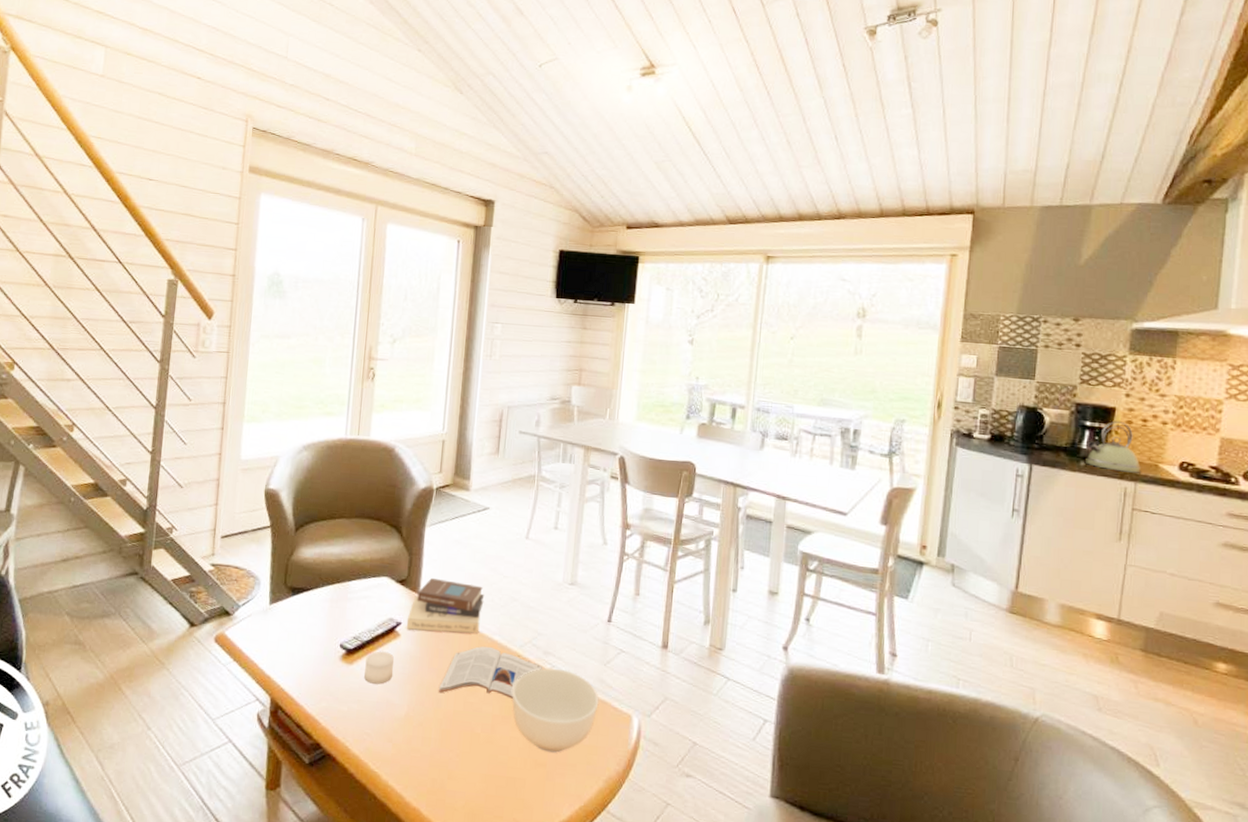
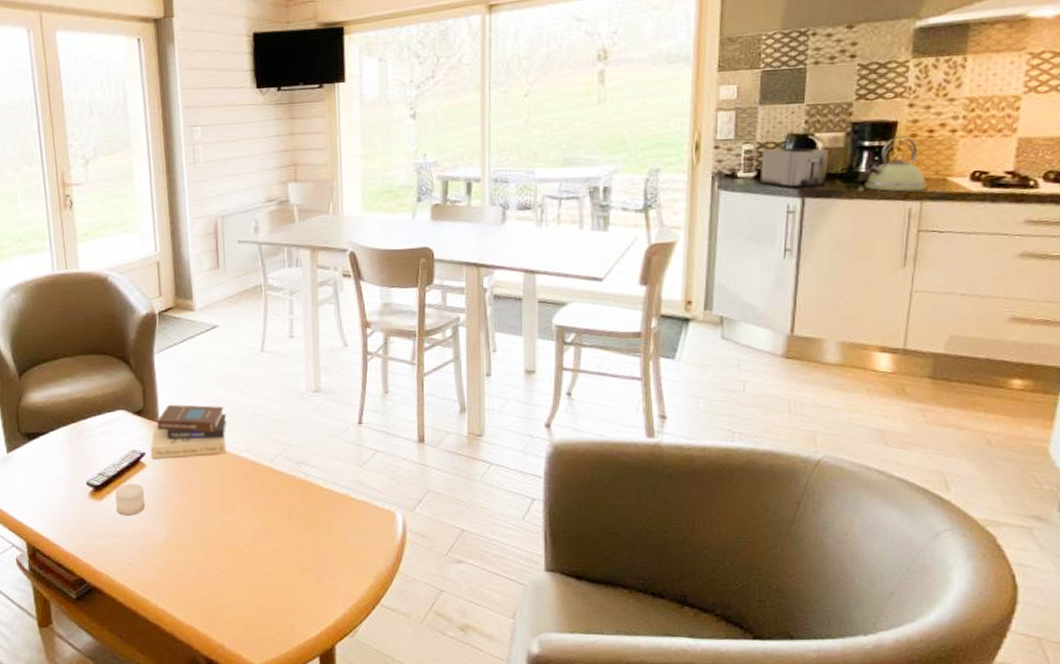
magazine: present [438,646,542,699] -> none [193,464,297,516]
bowl: present [512,668,599,752] -> none [269,477,360,557]
toaster: none [993,415,1056,457] -> present [759,147,830,189]

